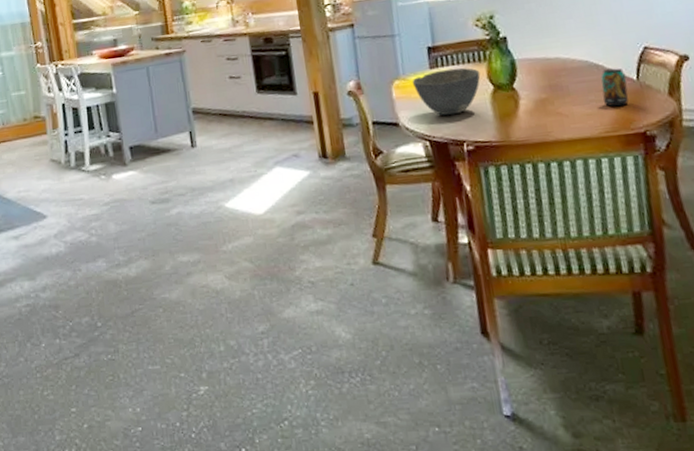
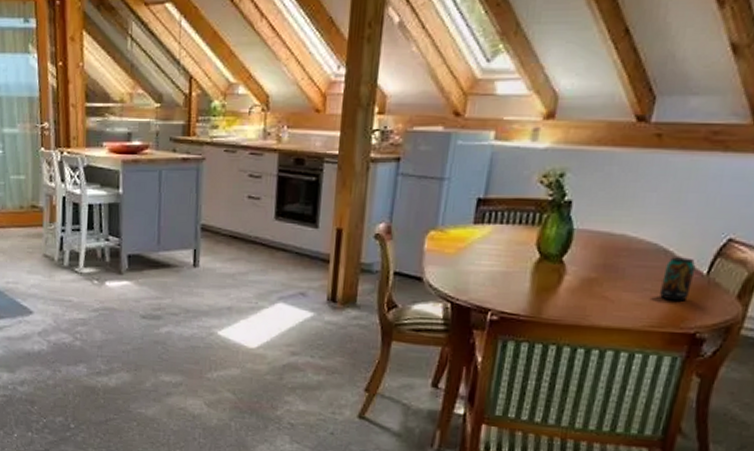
bowl: present [412,67,481,116] -> none [449,227,530,280]

